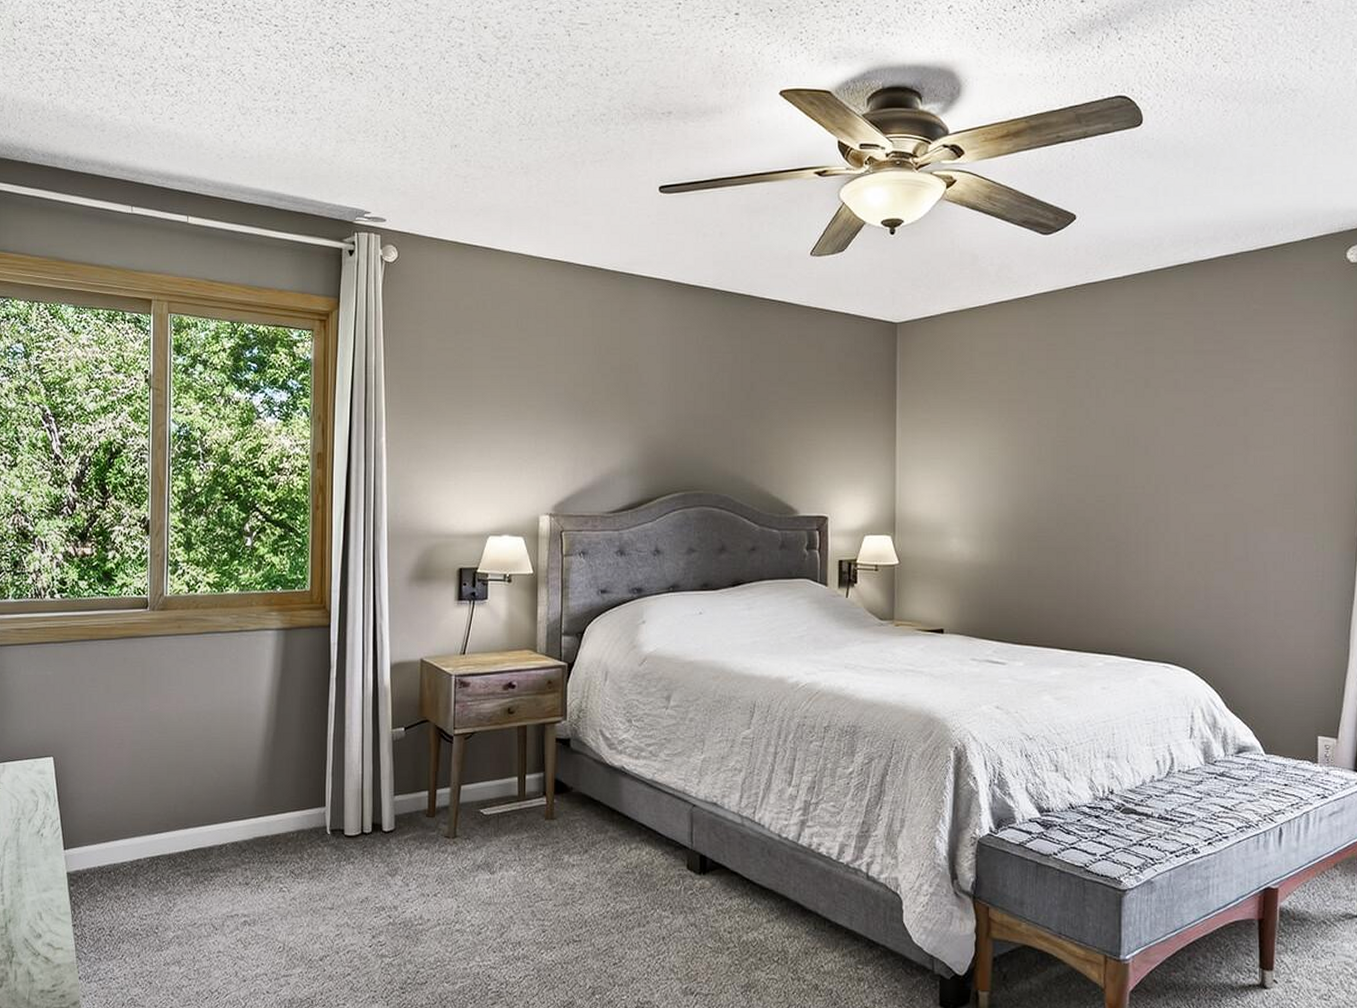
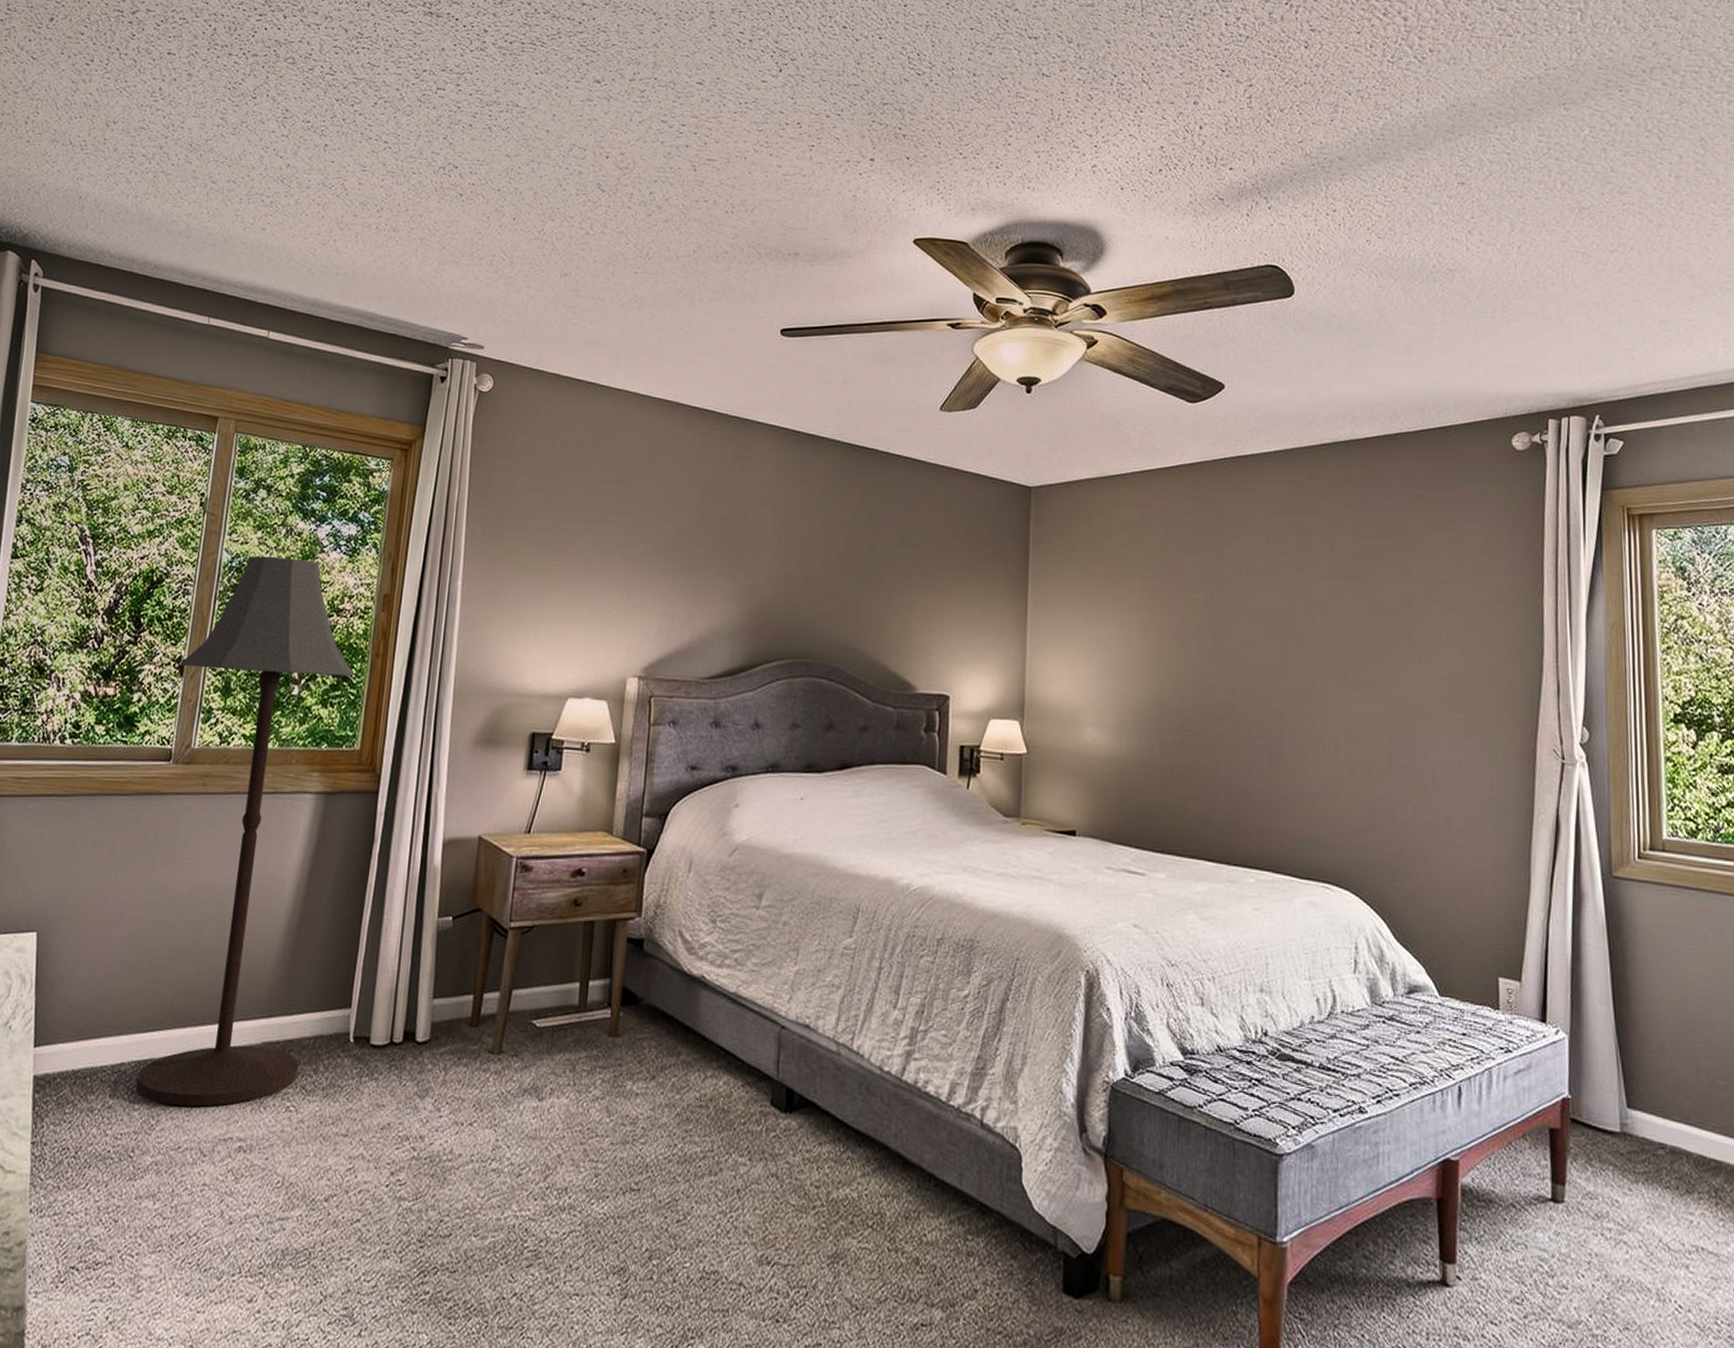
floor lamp: none [145,424,299,891] -> present [135,556,354,1107]

